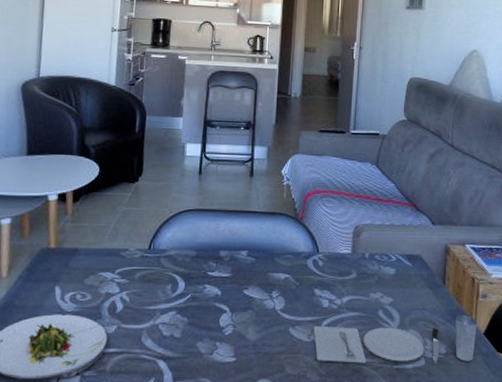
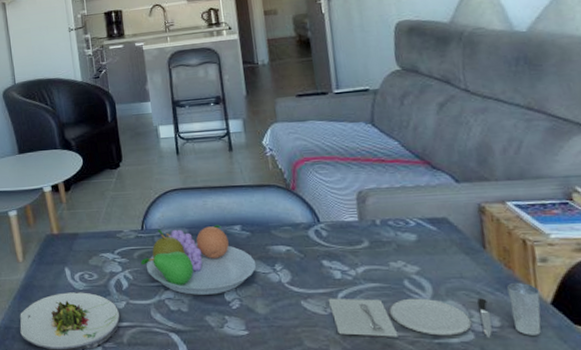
fruit bowl: none [141,249,256,320] -> present [140,225,256,295]

